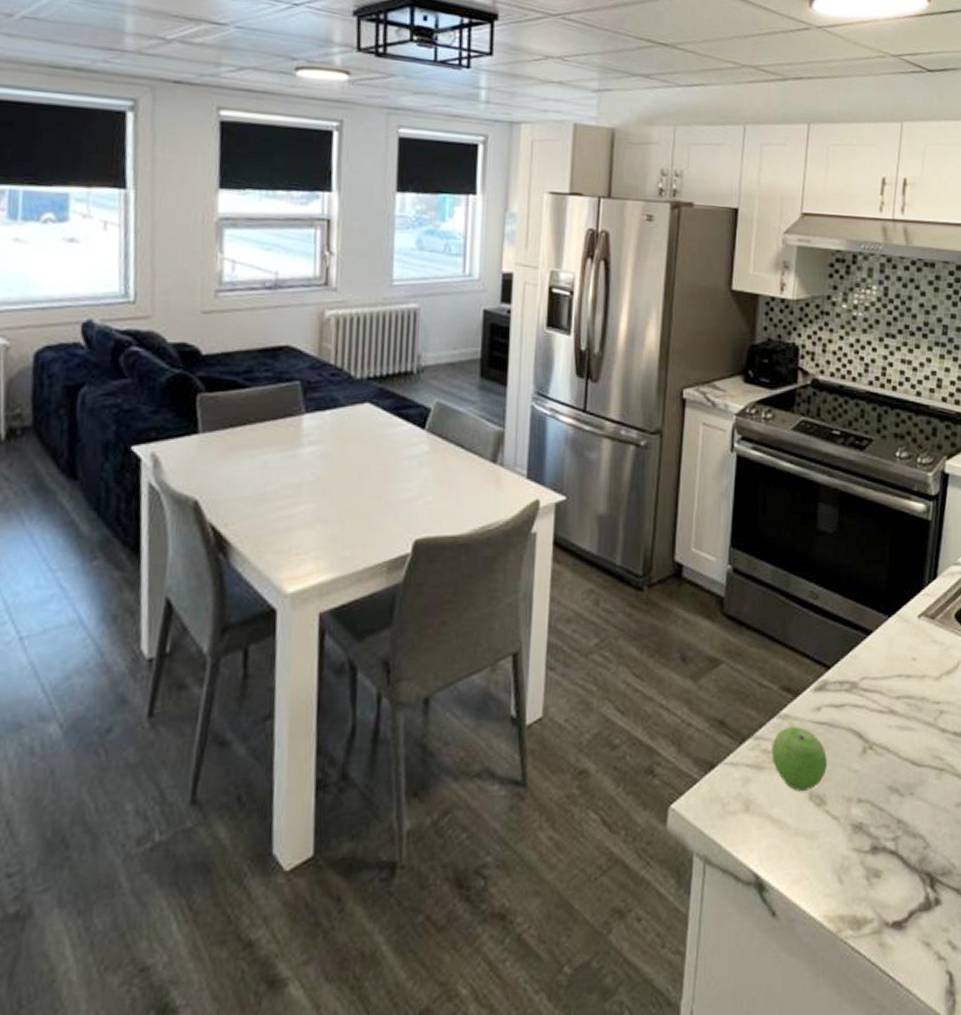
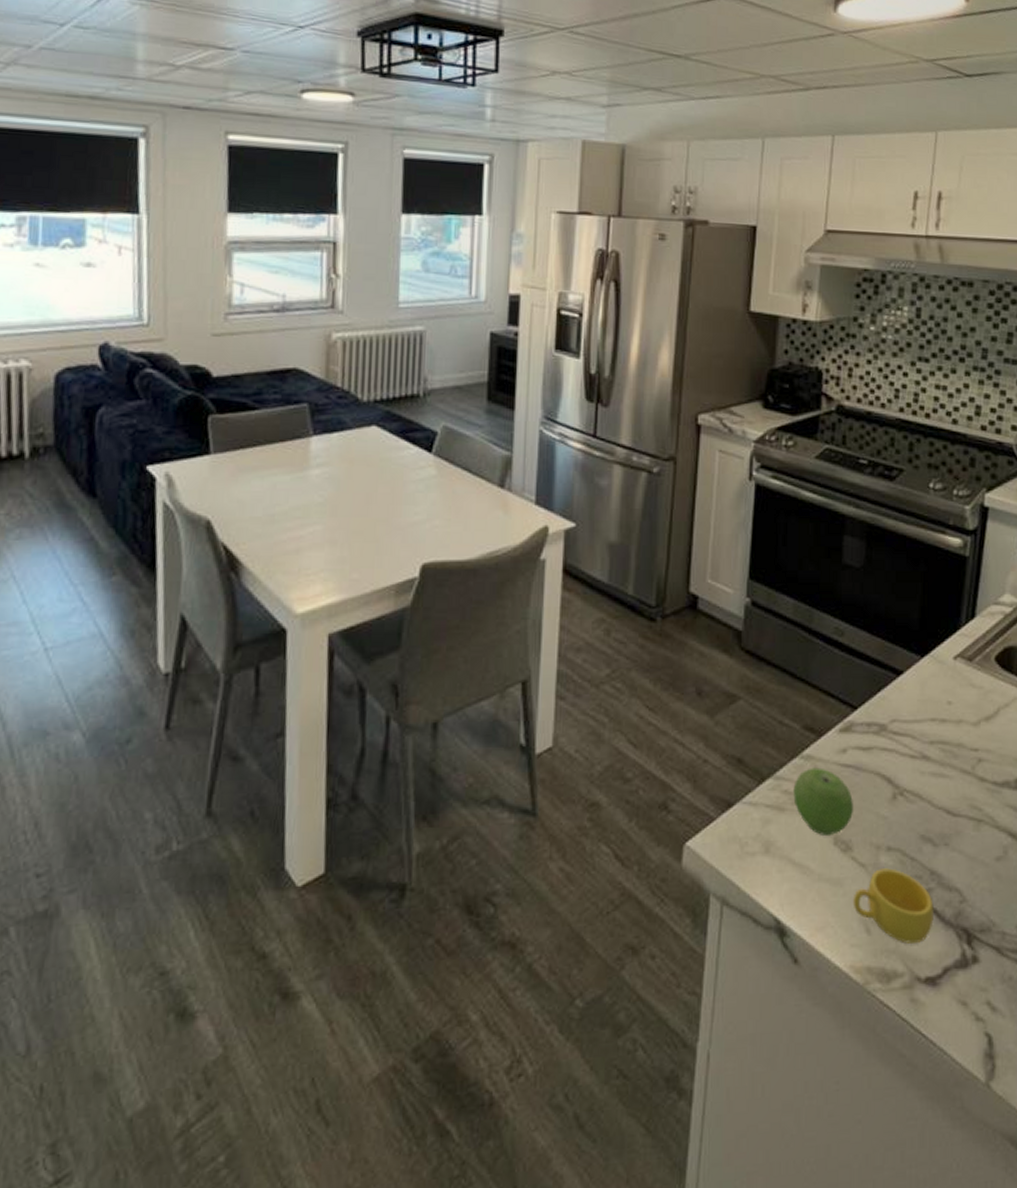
cup: none [826,819,900,891] -> present [853,868,934,944]

